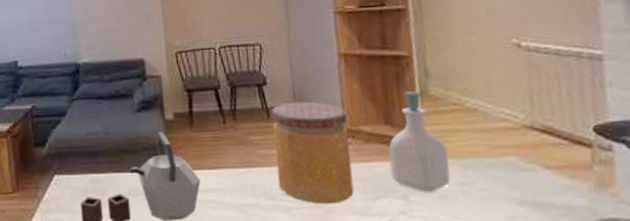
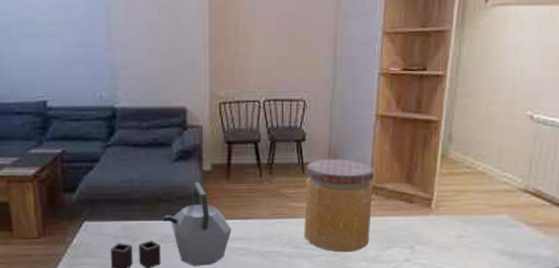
soap bottle: present [388,91,451,193] -> none [403,154,454,244]

